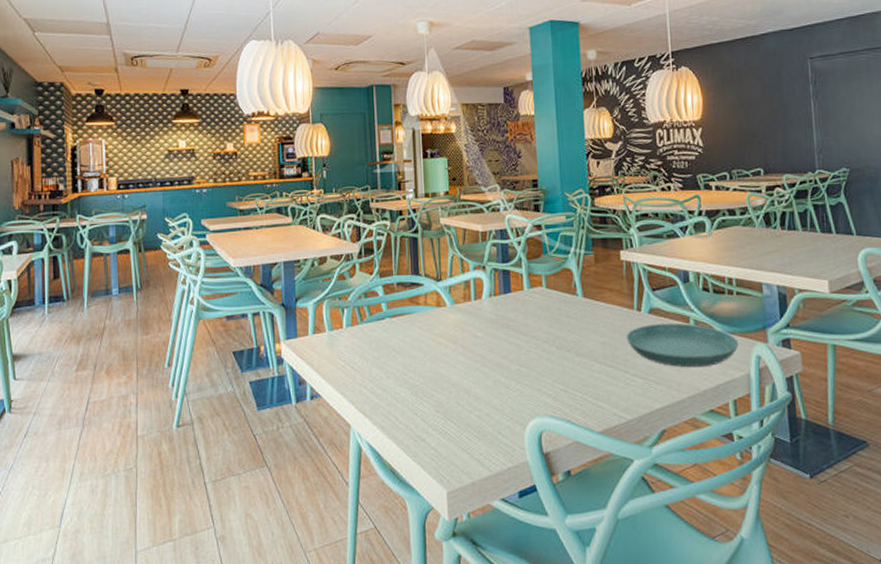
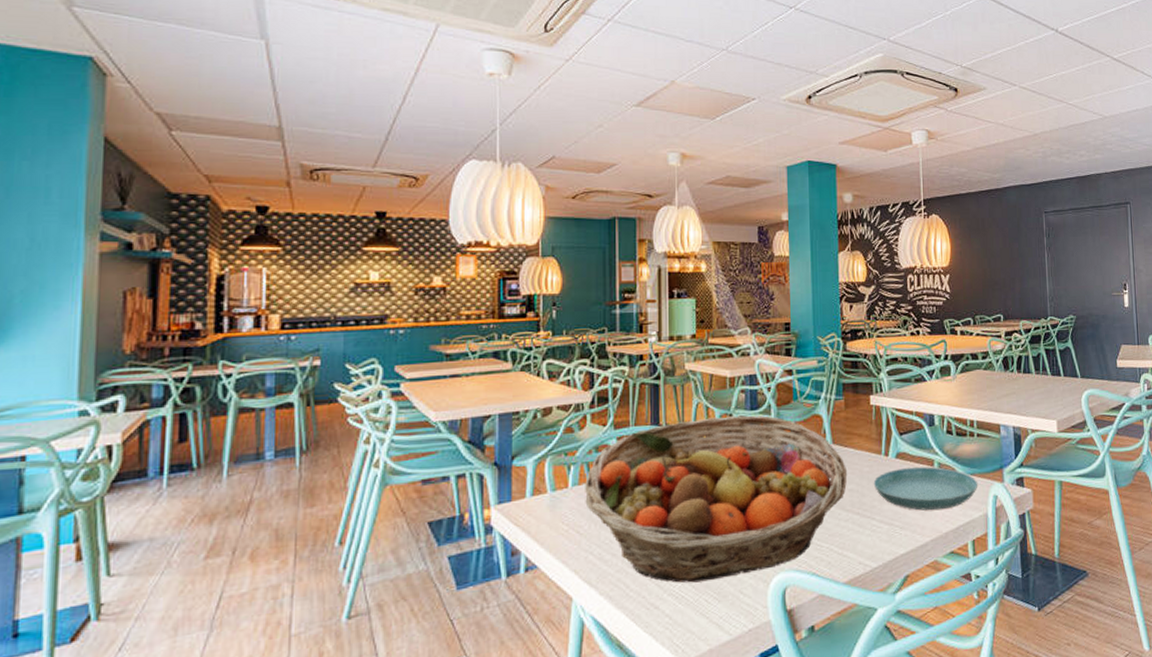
fruit basket: none [357,268,600,420] -> present [585,415,848,583]

